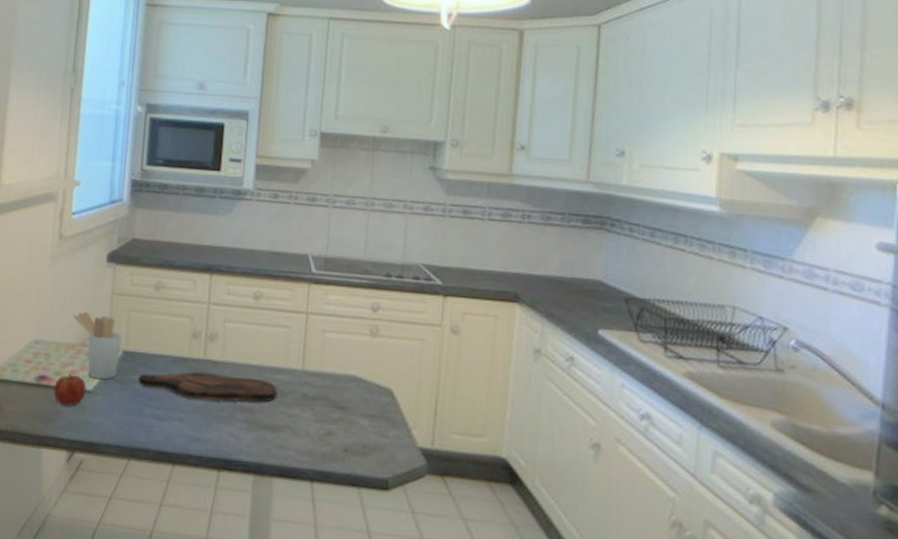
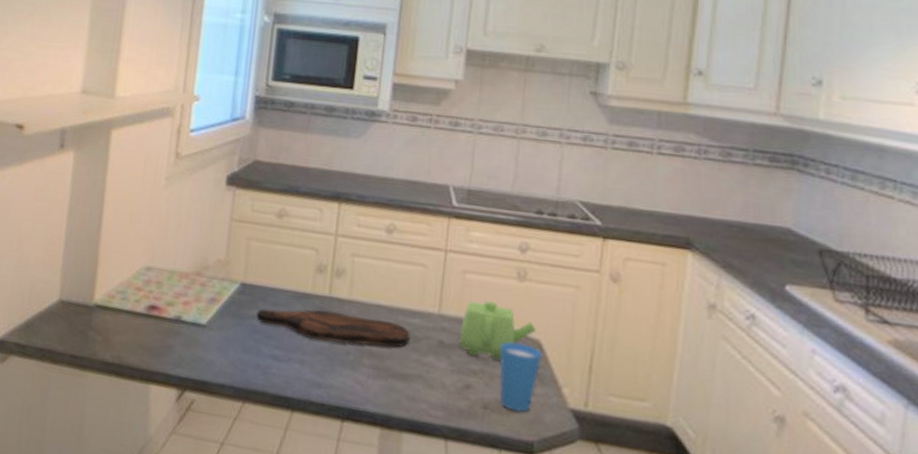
fruit: present [53,374,87,407] -> none [164,305,200,341]
utensil holder: present [73,311,122,379] -> none [188,238,240,313]
teapot: none [320,356,388,409] -> present [458,301,536,361]
cup: none [357,391,393,453] -> present [499,342,542,412]

